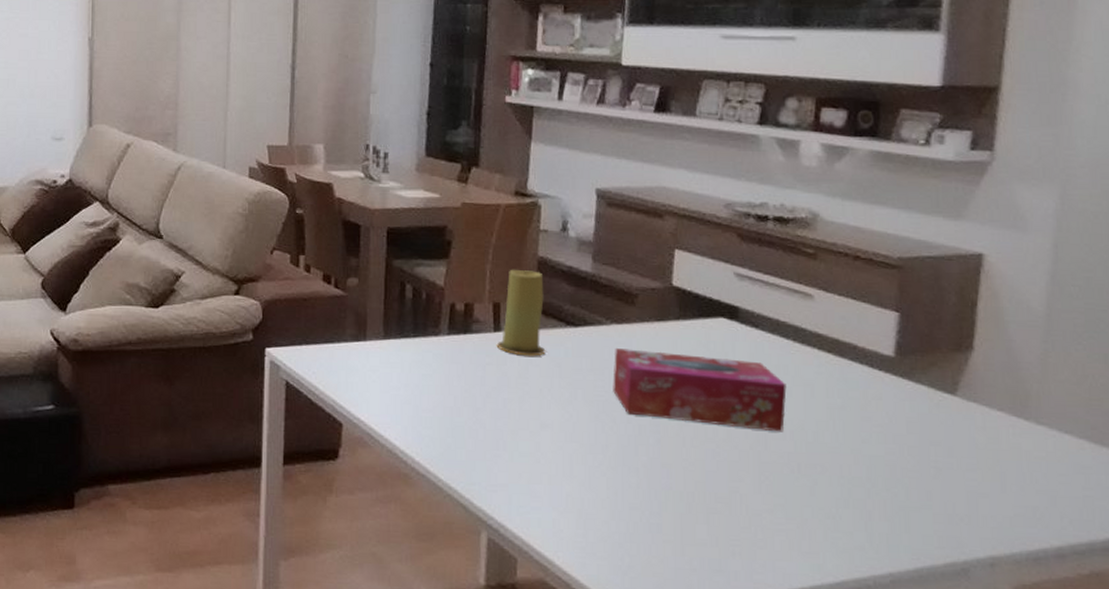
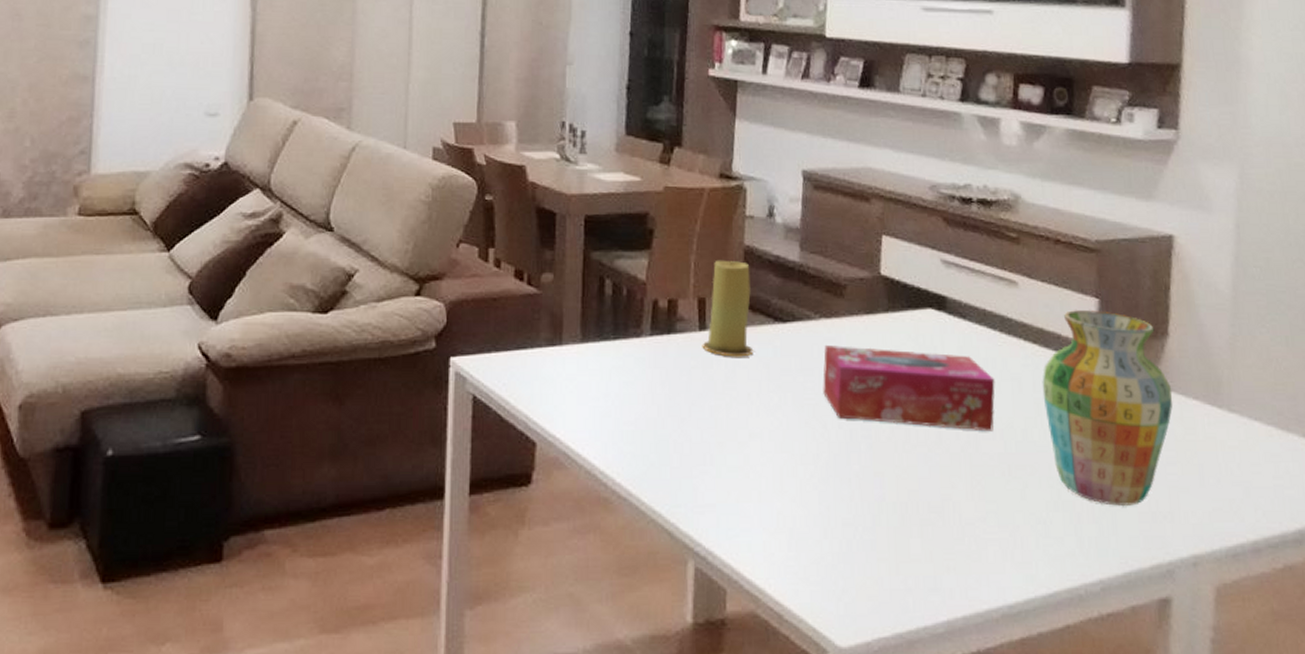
vase: none [836,322,975,508] -> present [1042,309,1173,507]

